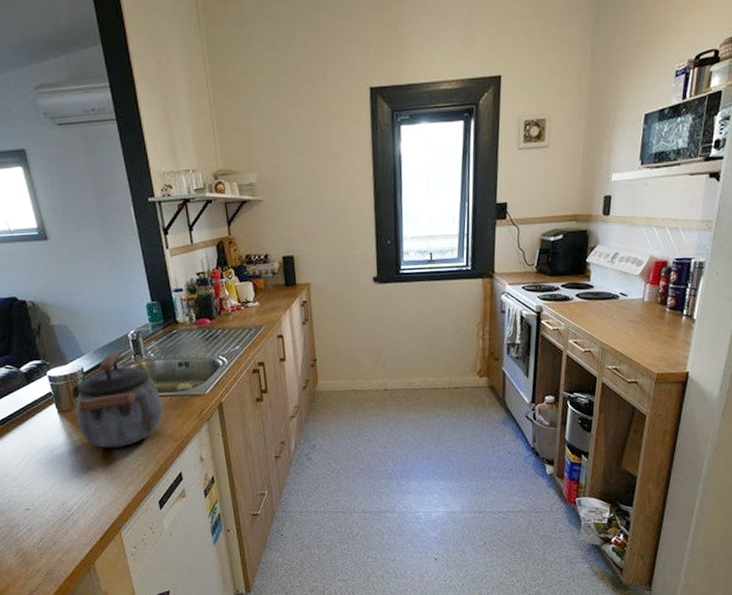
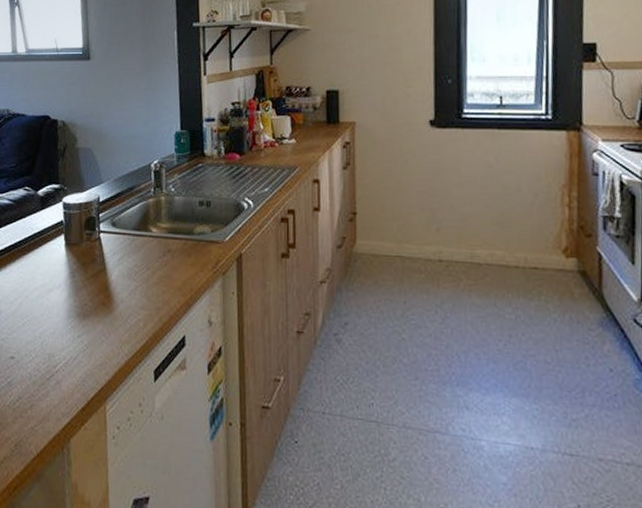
kettle: present [75,352,163,448] -> none [82,183,176,295]

